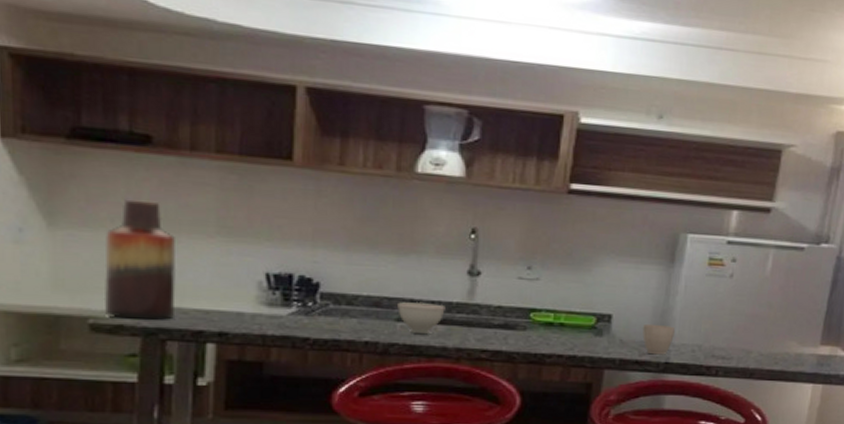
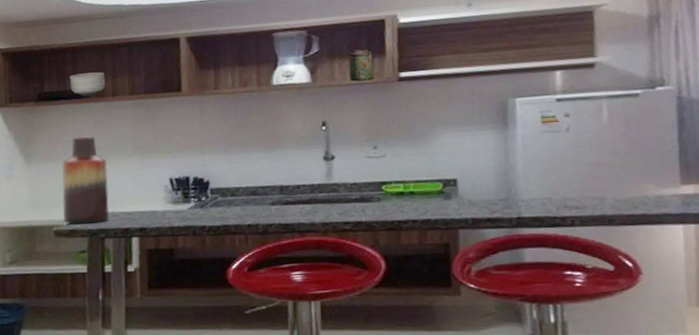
bowl: none [123,108,181,145] -> present [69,72,106,97]
bowl: present [397,302,445,335] -> none [270,187,309,214]
canister: none [512,146,544,187] -> present [349,48,374,82]
cup: present [642,323,675,355] -> none [489,183,522,212]

